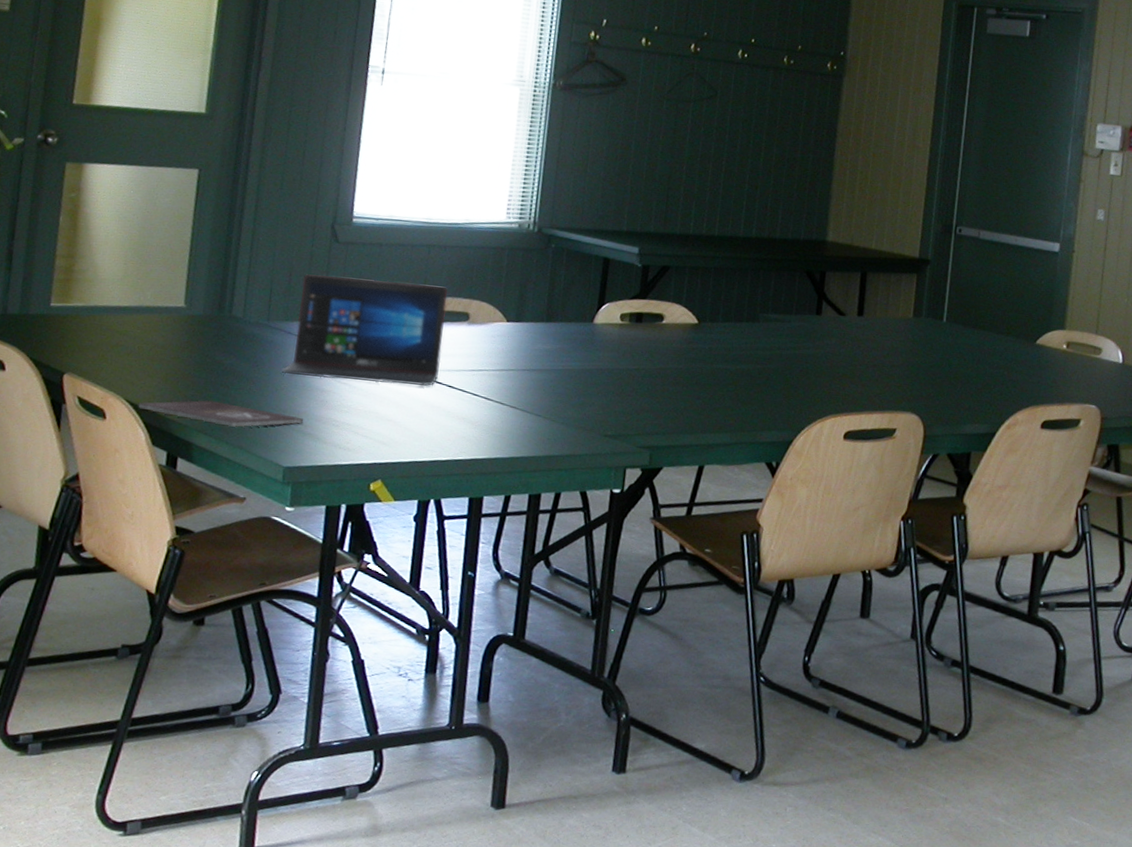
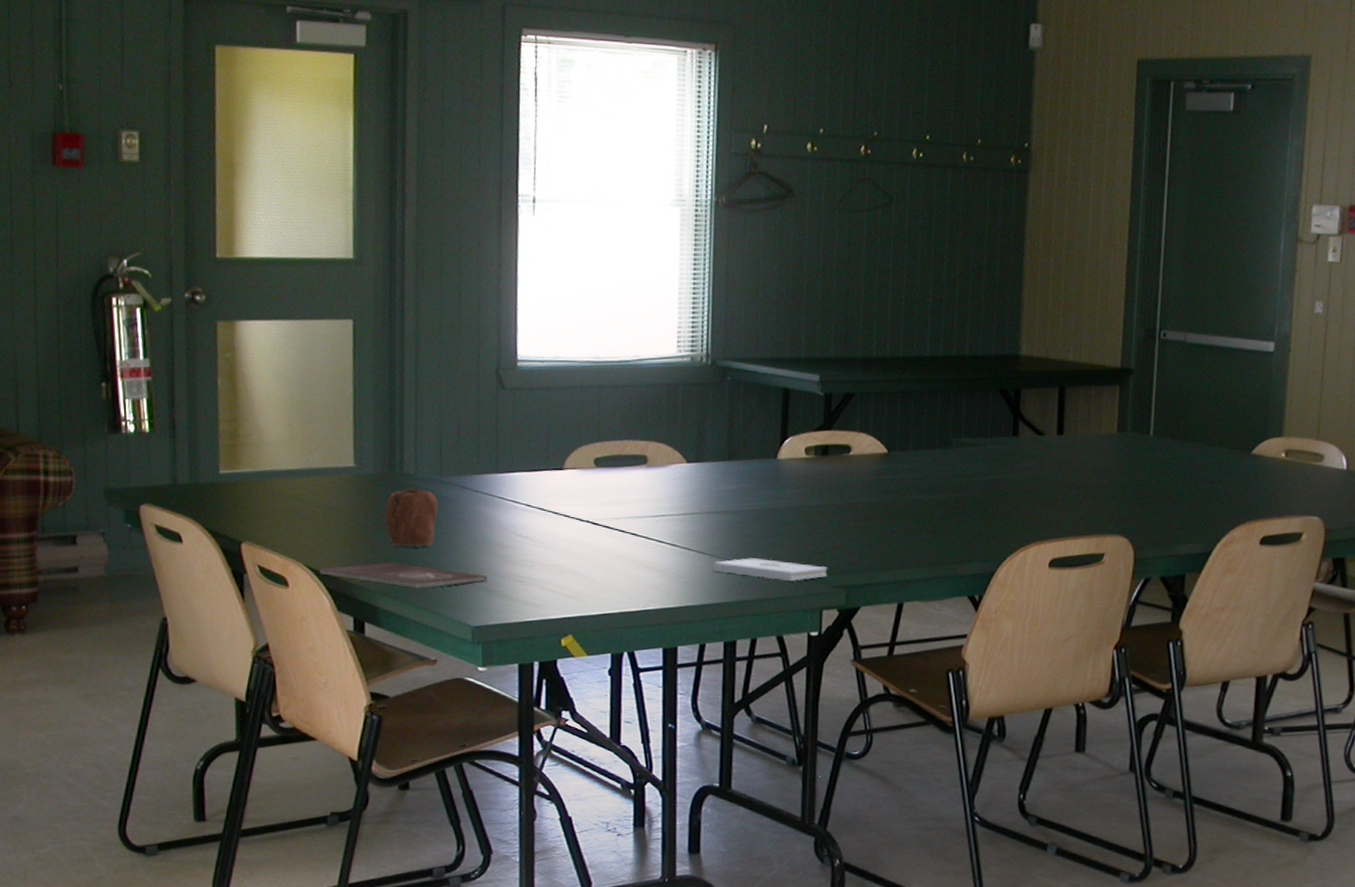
mug: none [209,331,263,387] -> present [385,488,439,547]
laptop: present [281,274,448,386] -> none [460,424,623,535]
notepad: none [523,415,633,440] -> present [713,558,828,582]

